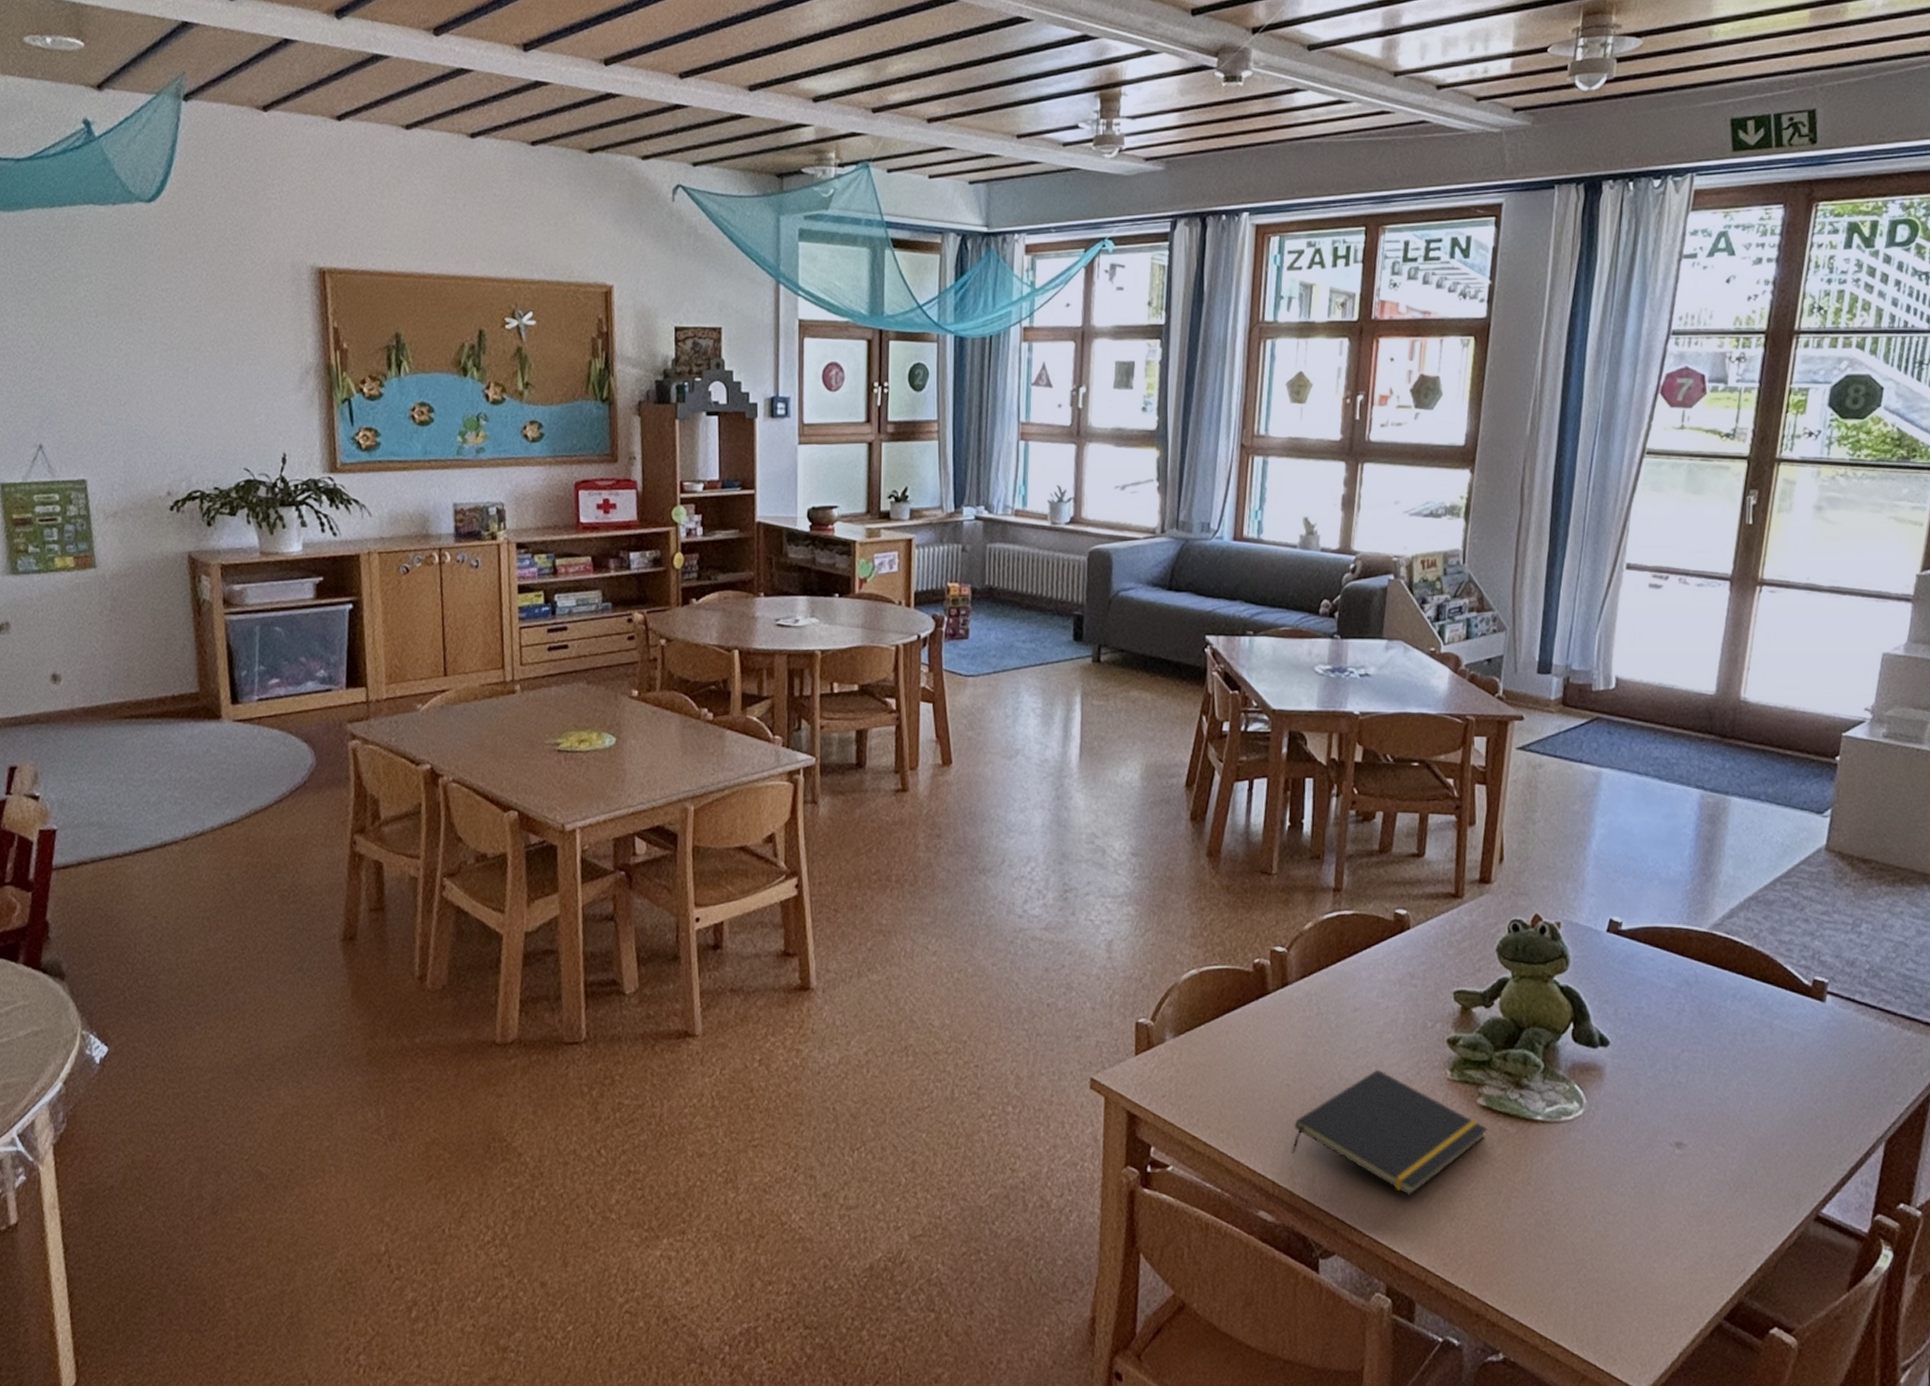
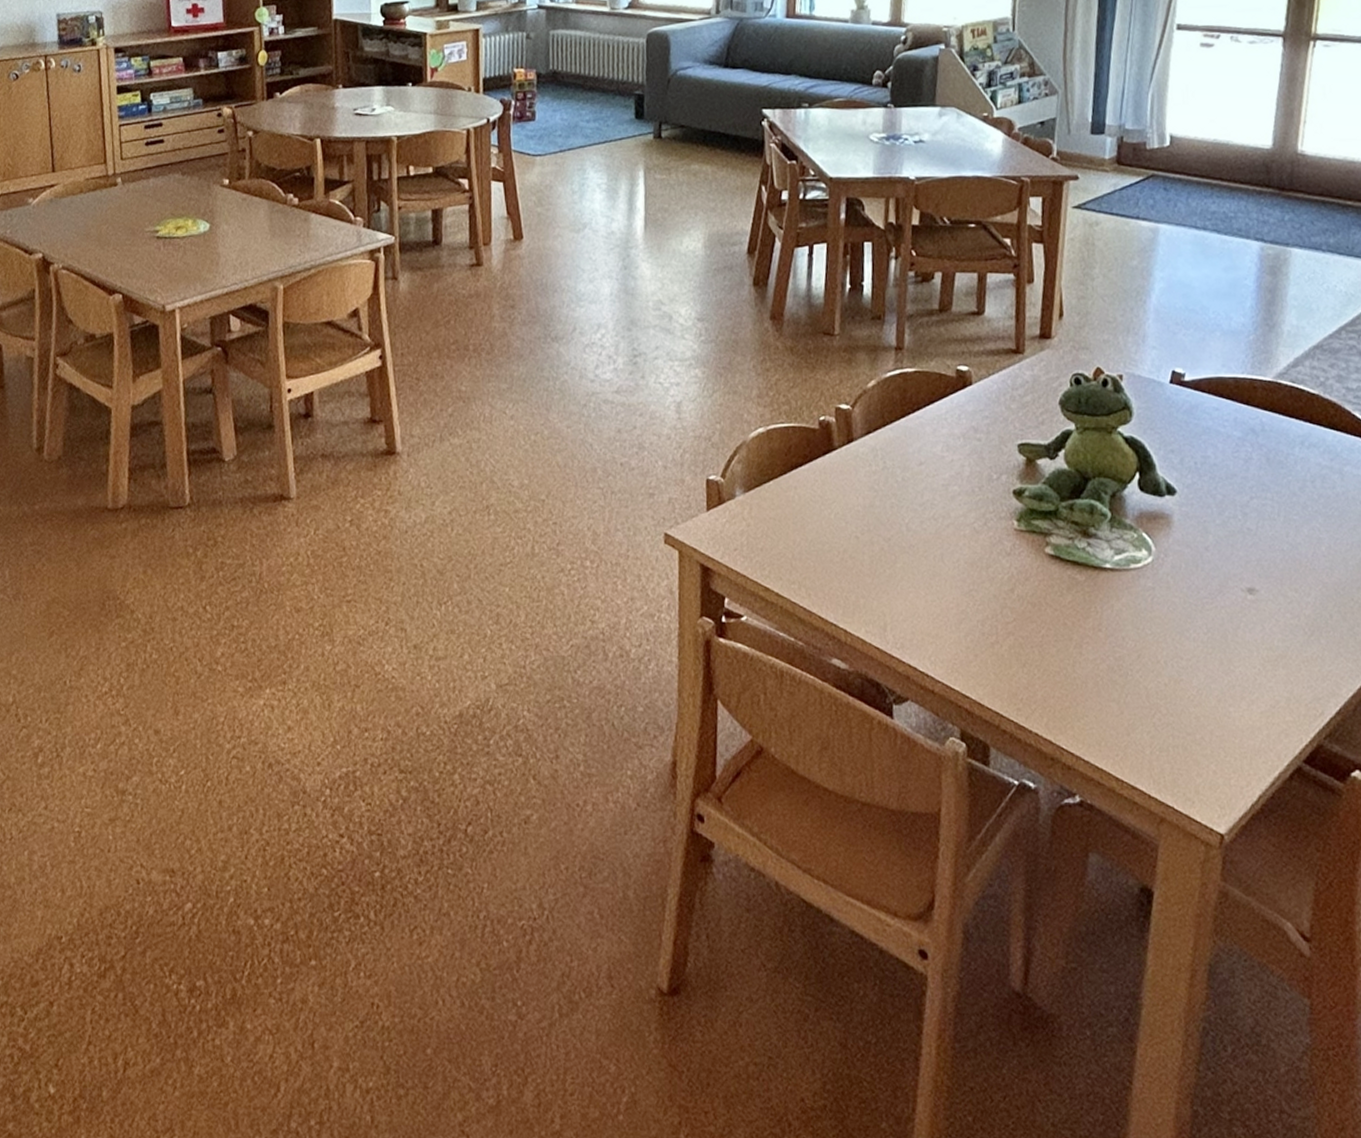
notepad: present [1291,1069,1488,1196] -> none [862,520,1057,643]

